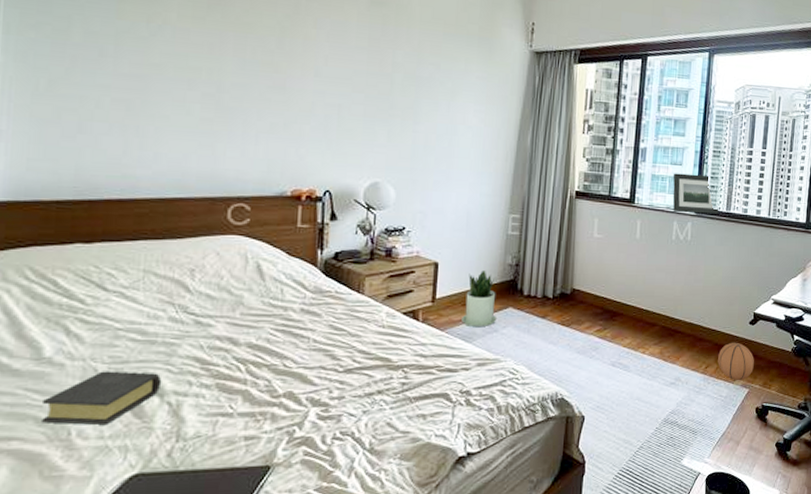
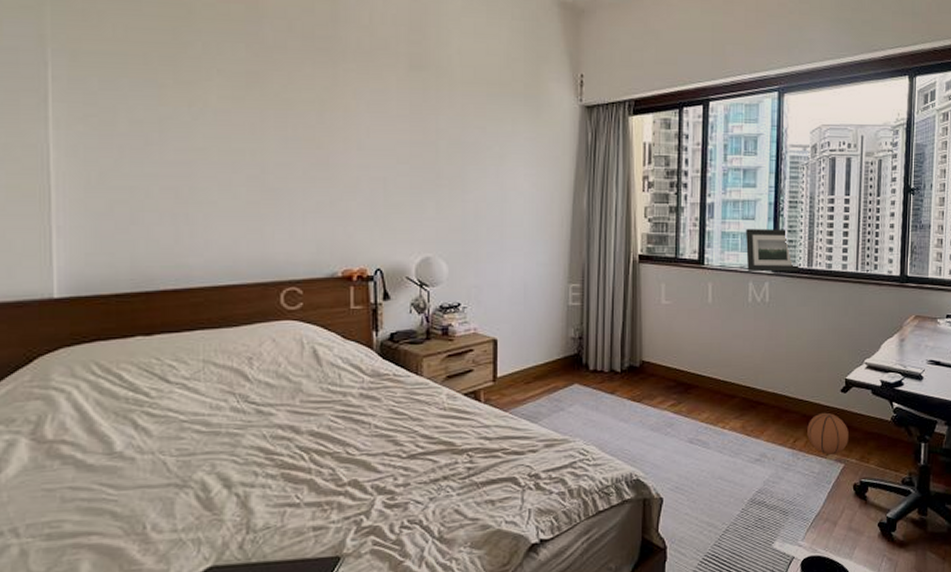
book: present [42,371,162,426] -> none [118,463,229,519]
planter: present [461,271,496,328] -> none [525,346,562,407]

